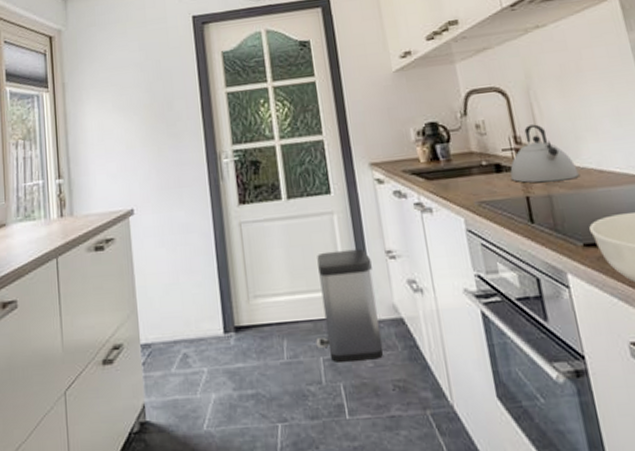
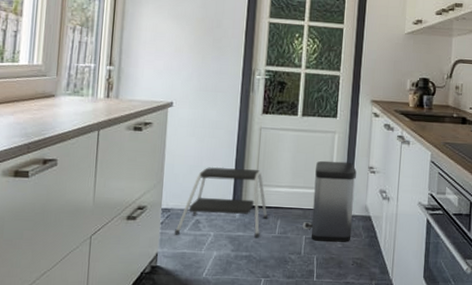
step stool: none [160,277,271,375] -> present [175,166,269,238]

